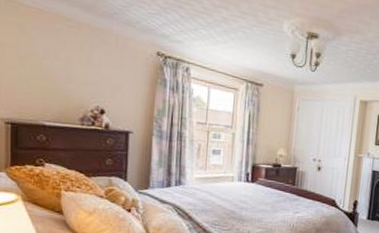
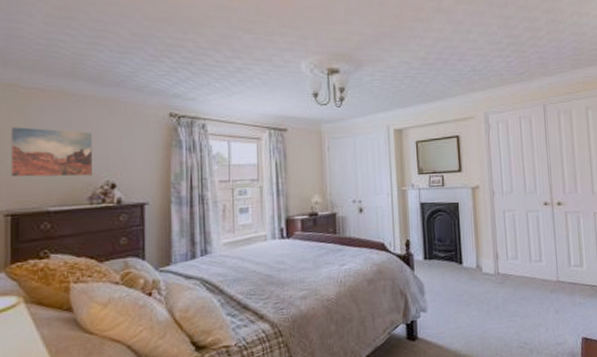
wall art: none [11,42,85,99] -> present [11,127,92,177]

